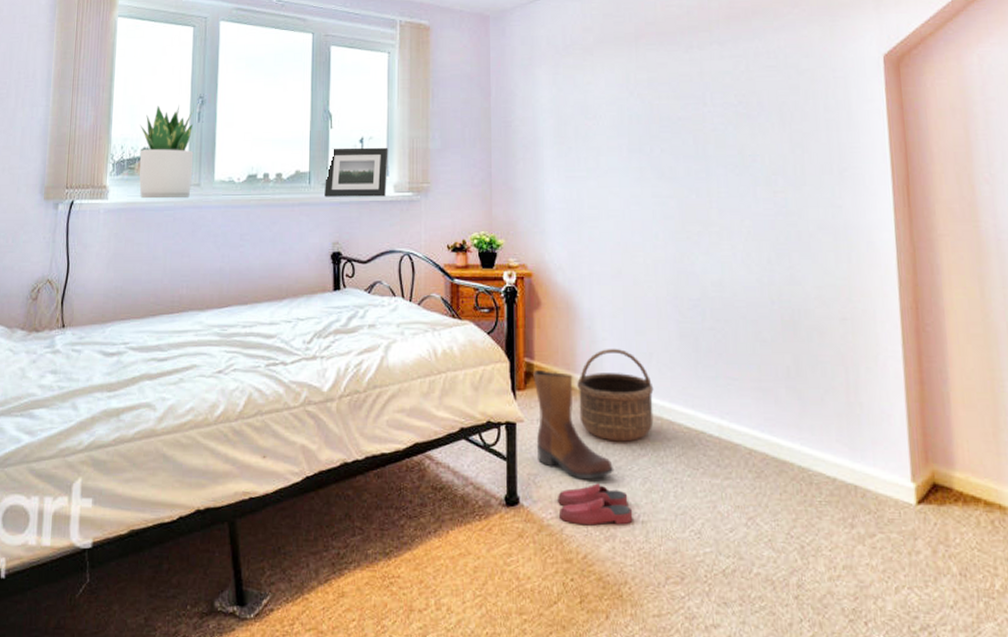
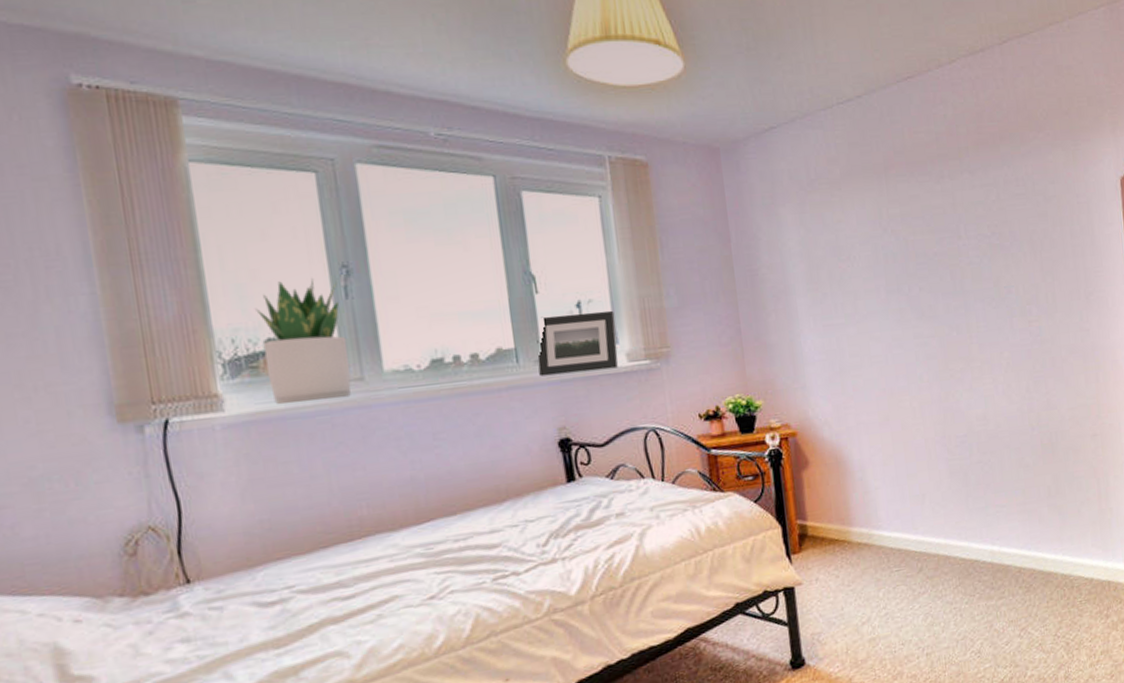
boot: present [533,369,614,479] -> none [807,528,897,628]
slippers: present [558,483,633,526] -> none [843,628,918,672]
basket: present [577,348,654,442] -> none [853,495,931,586]

